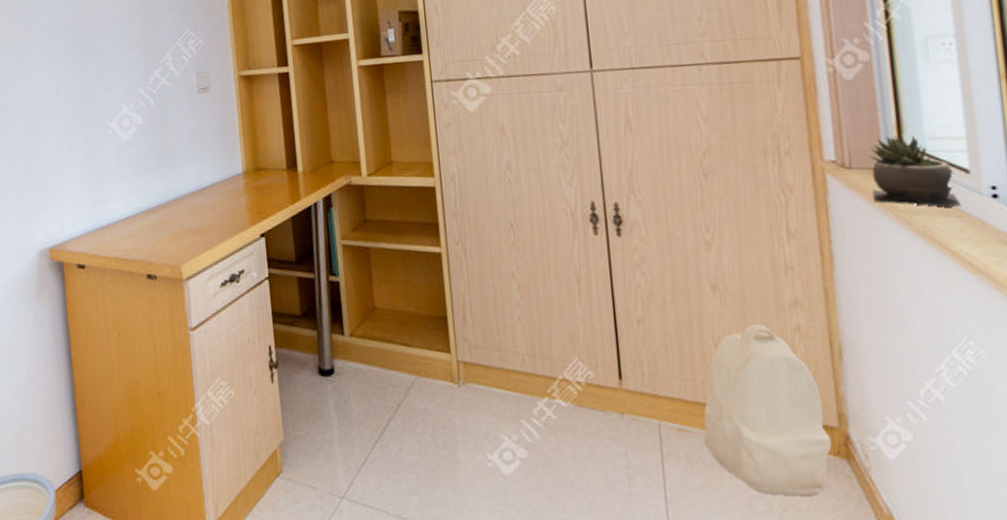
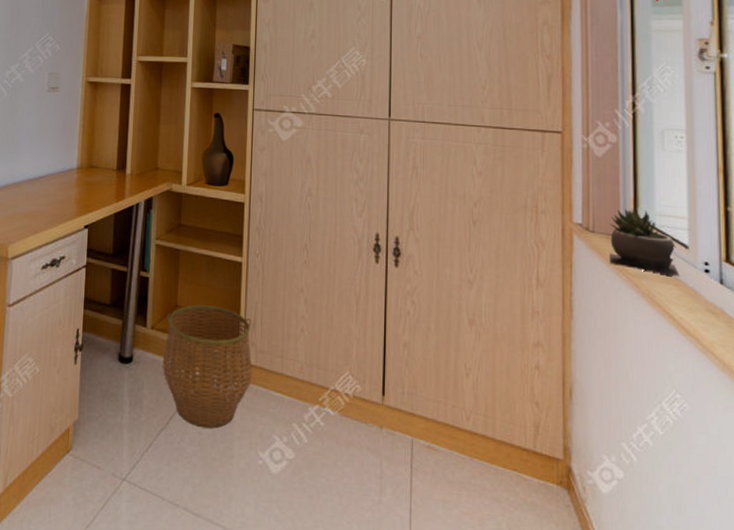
basket: none [365,303,469,435] -> present [162,305,252,429]
decorative vase: none [379,90,418,173] -> present [201,113,235,186]
backpack: present [703,324,832,496] -> none [448,359,556,520]

